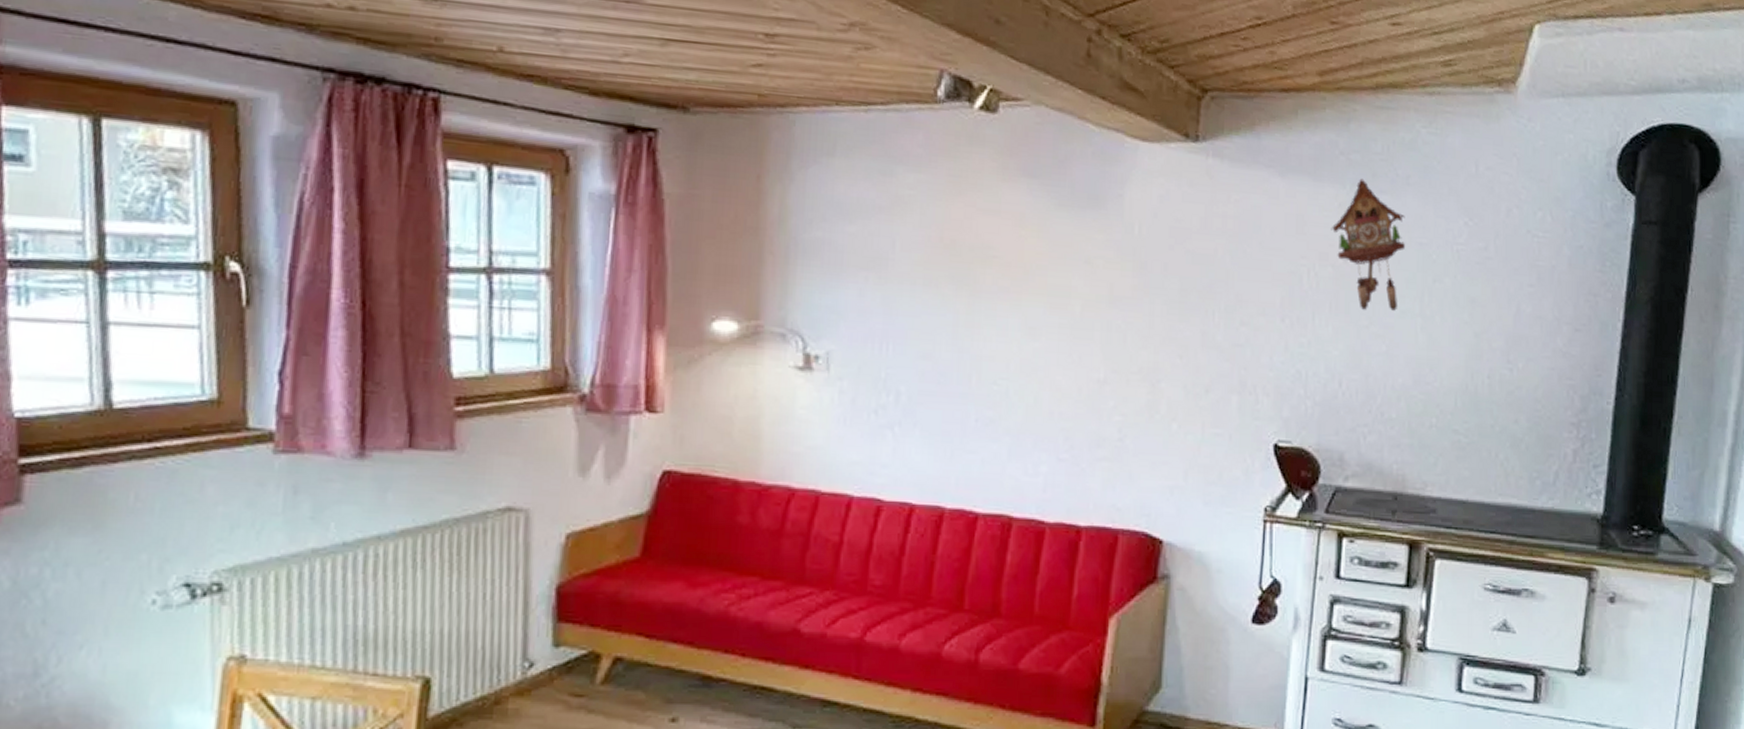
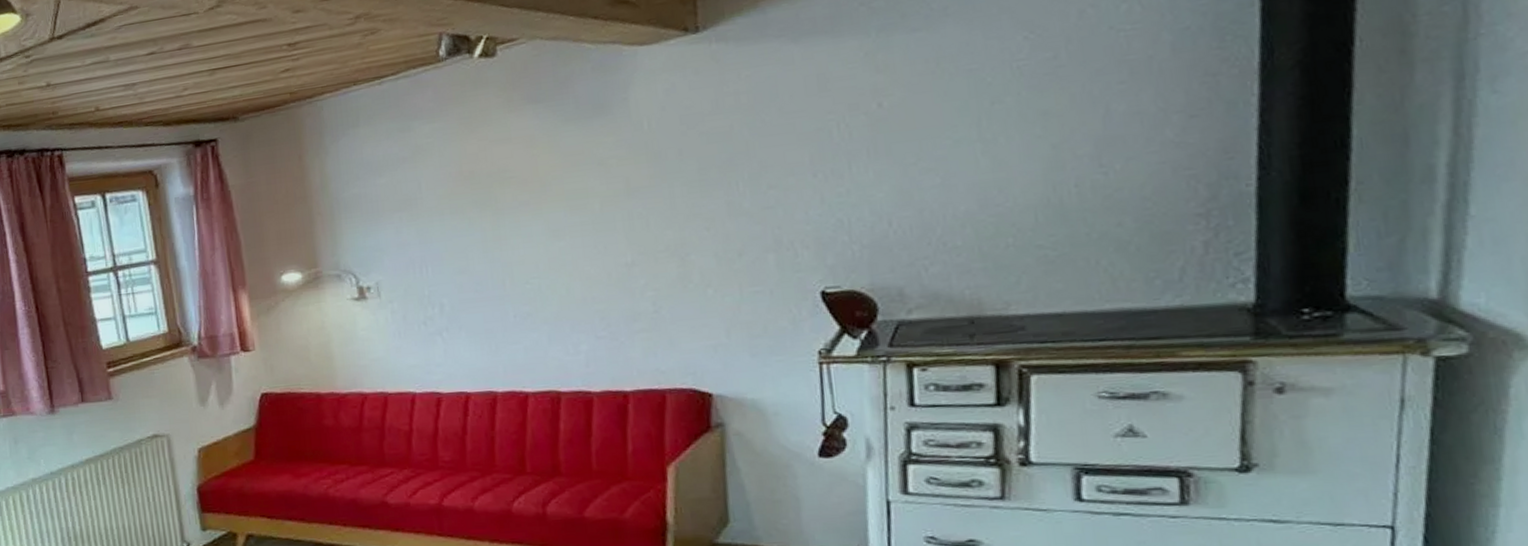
cuckoo clock: present [1331,178,1405,311] -> none [858,22,951,148]

